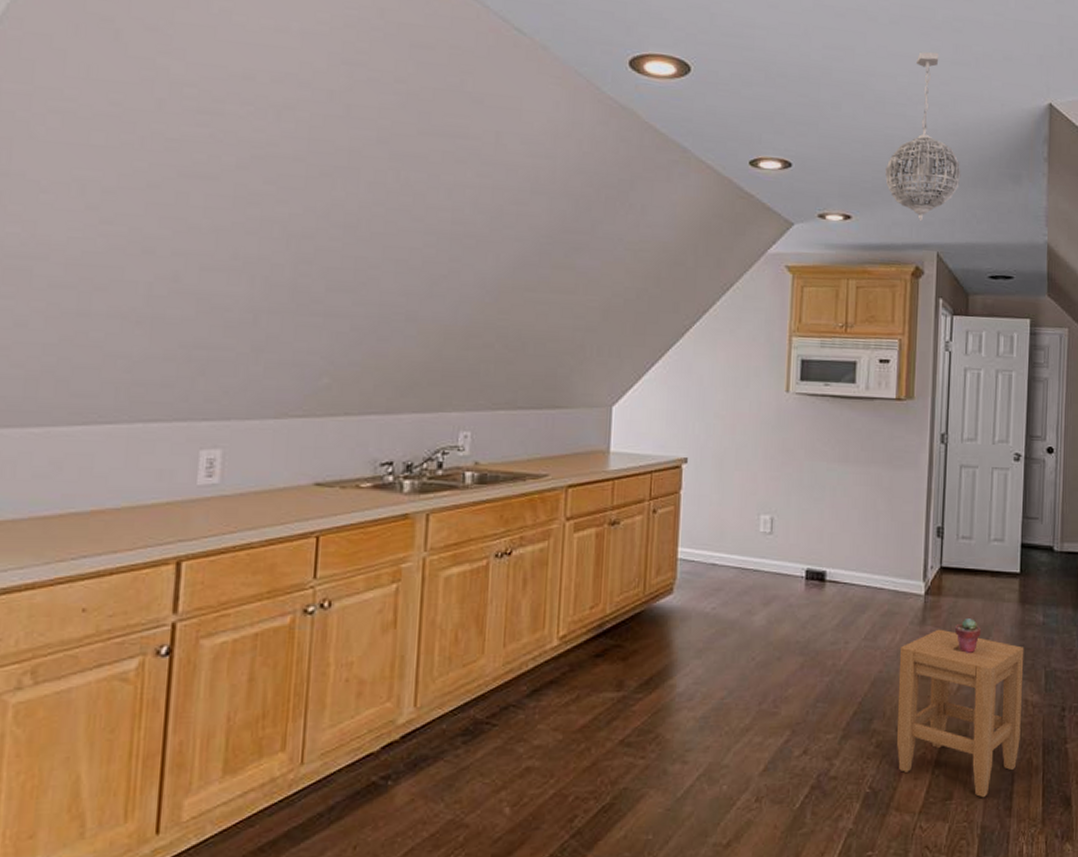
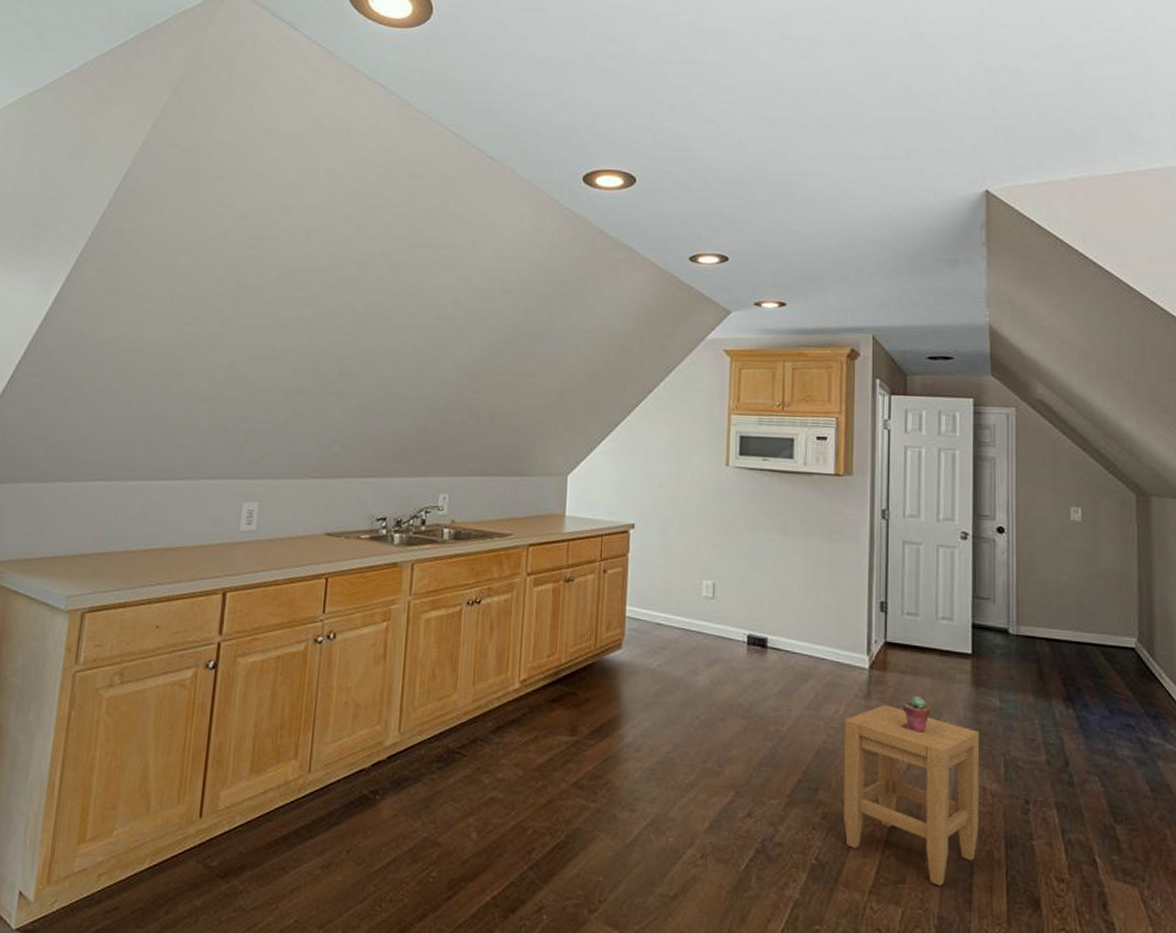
pendant light: present [885,51,961,222] -> none [819,150,895,307]

